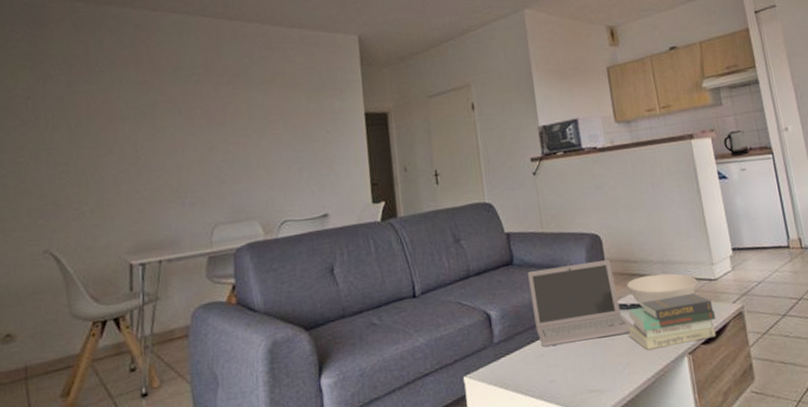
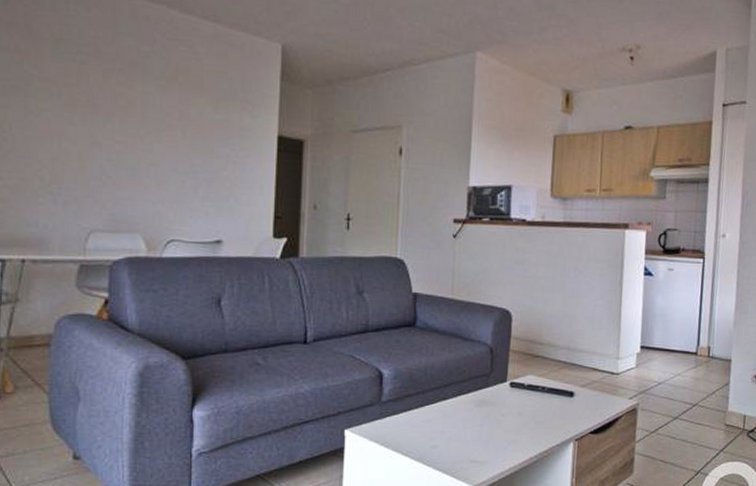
laptop: present [528,259,635,347] -> none [427,336,528,413]
bowl: present [627,273,698,307] -> none [528,359,600,389]
books: present [627,292,716,350] -> none [520,383,610,431]

